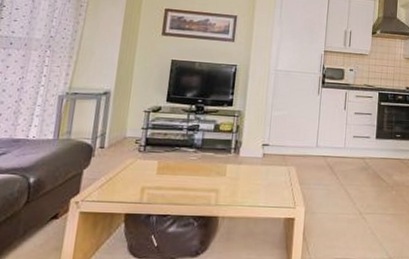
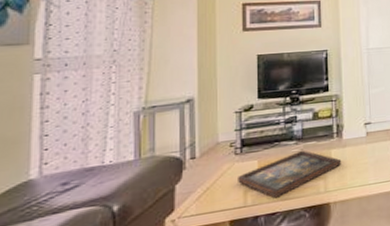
decorative tray: none [137,159,236,201] -> present [238,150,342,198]

